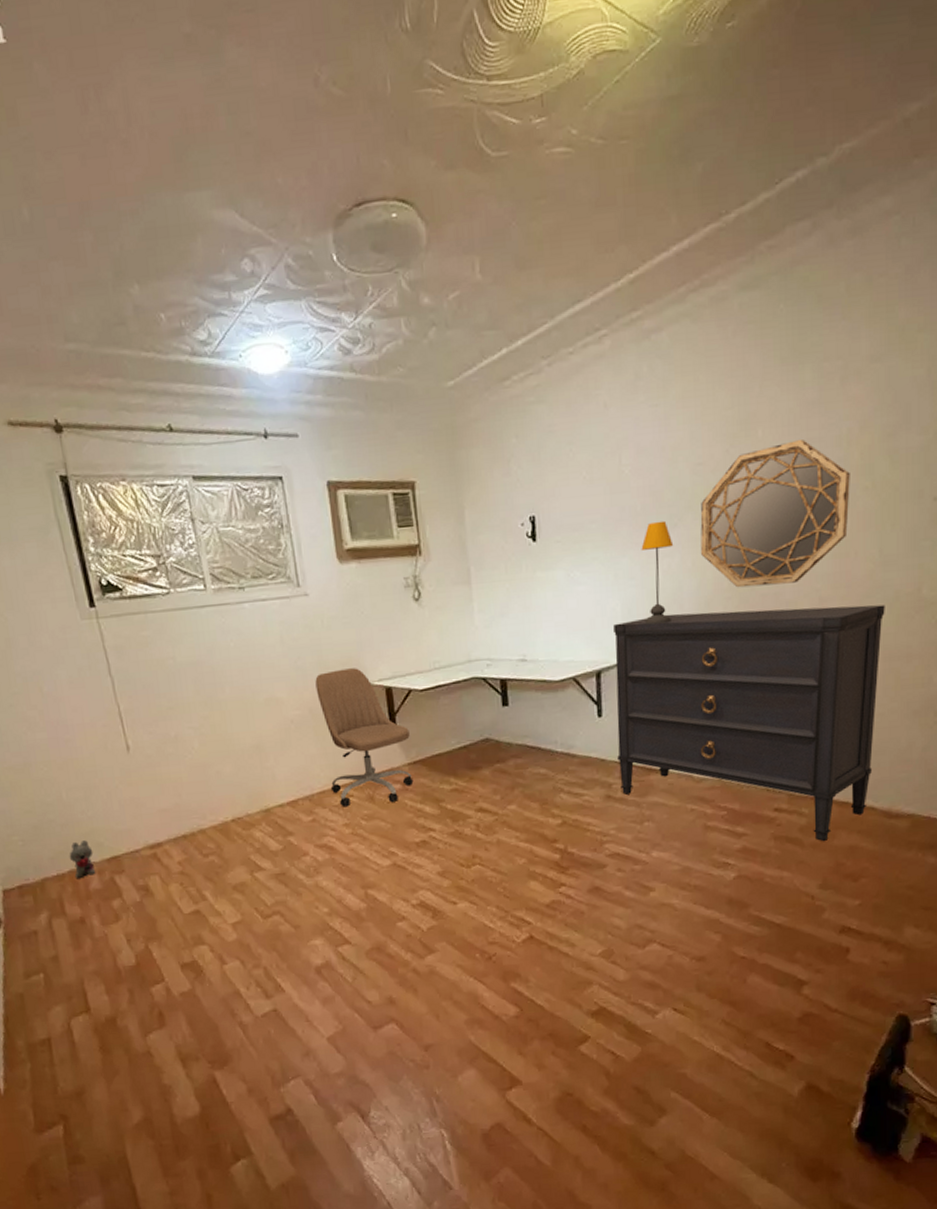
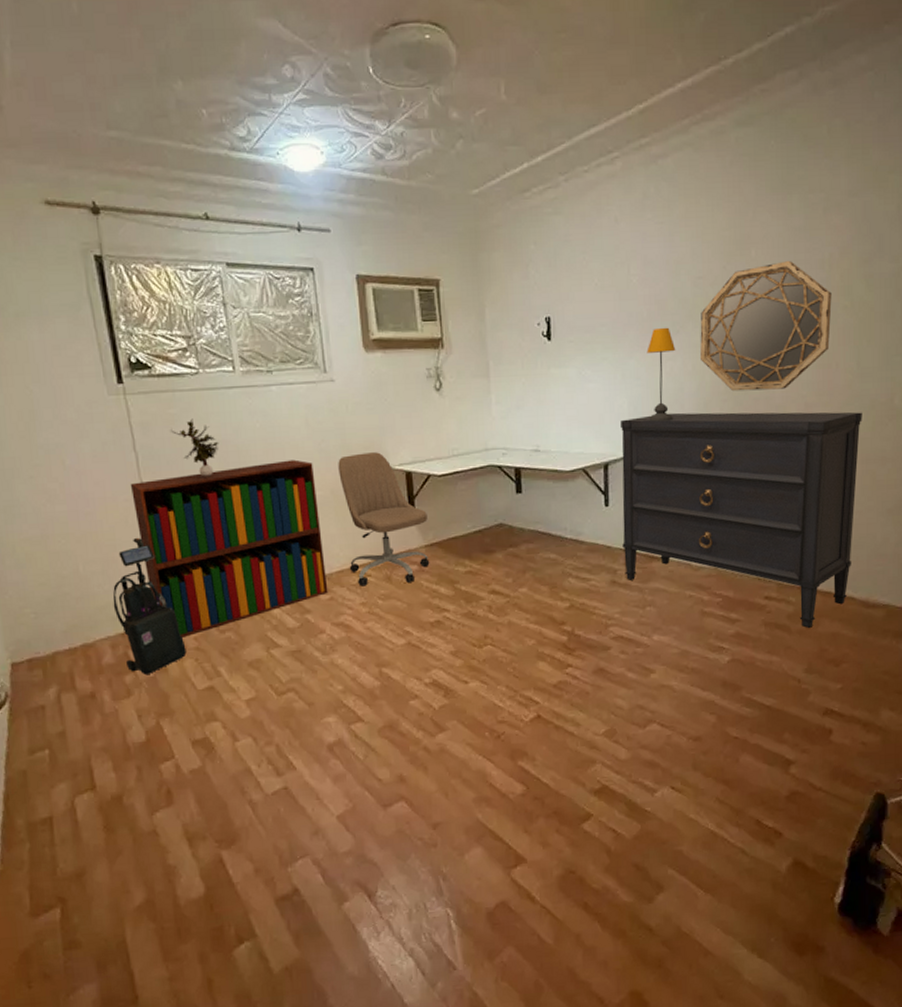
plush toy: present [69,840,96,879] -> none [82,614,110,653]
vacuum cleaner: none [96,762,171,900] -> present [112,537,187,676]
bookshelf: none [107,678,310,862] -> present [130,459,328,638]
potted plant: none [144,640,194,700] -> present [170,418,219,477]

